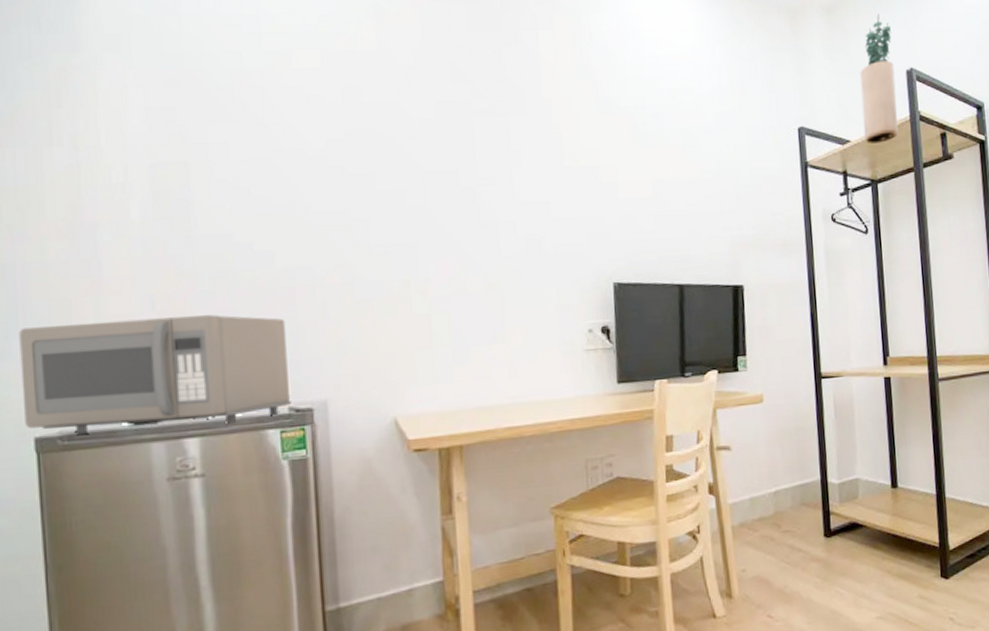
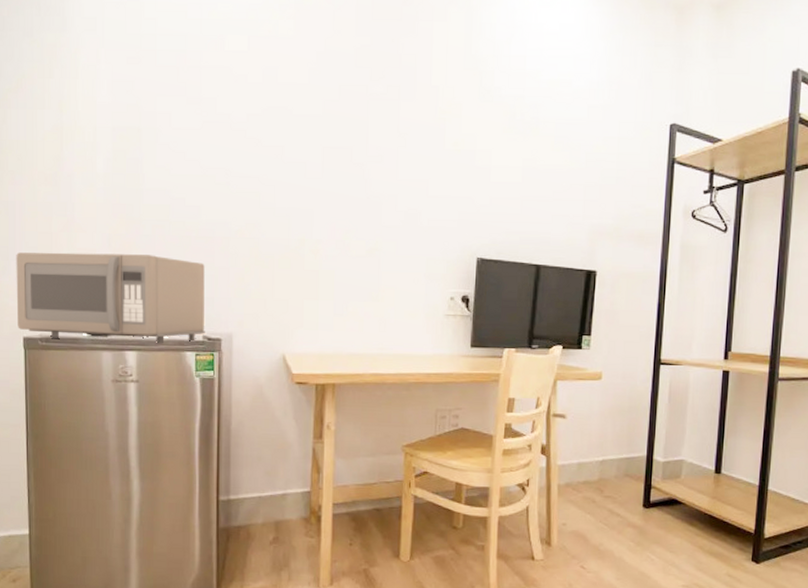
vase: present [859,14,898,143] -> none [737,11,783,144]

